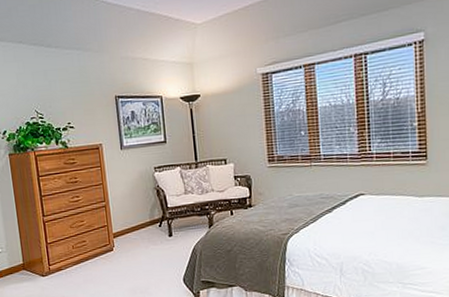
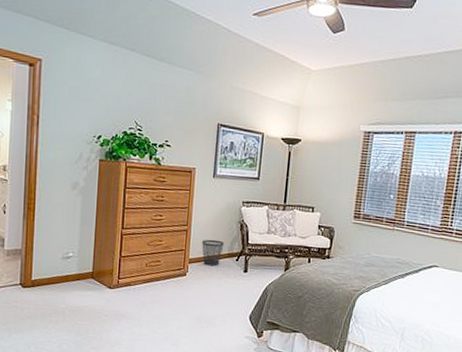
wastebasket: none [122,209,145,237] -> present [202,239,225,266]

